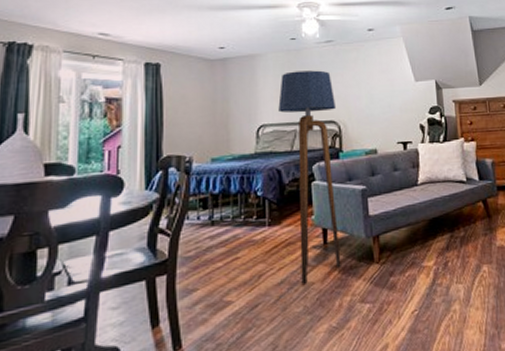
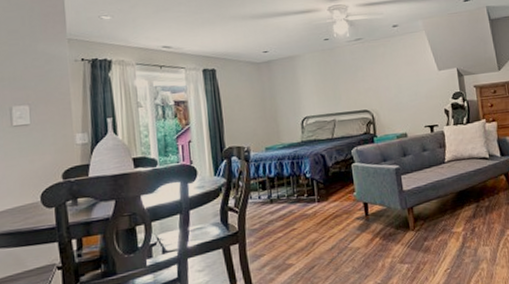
floor lamp: present [278,70,341,284] -> none [318,66,382,249]

